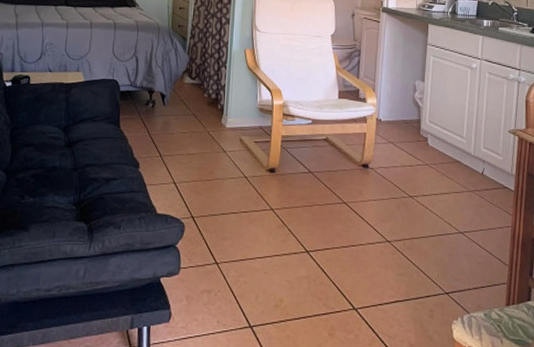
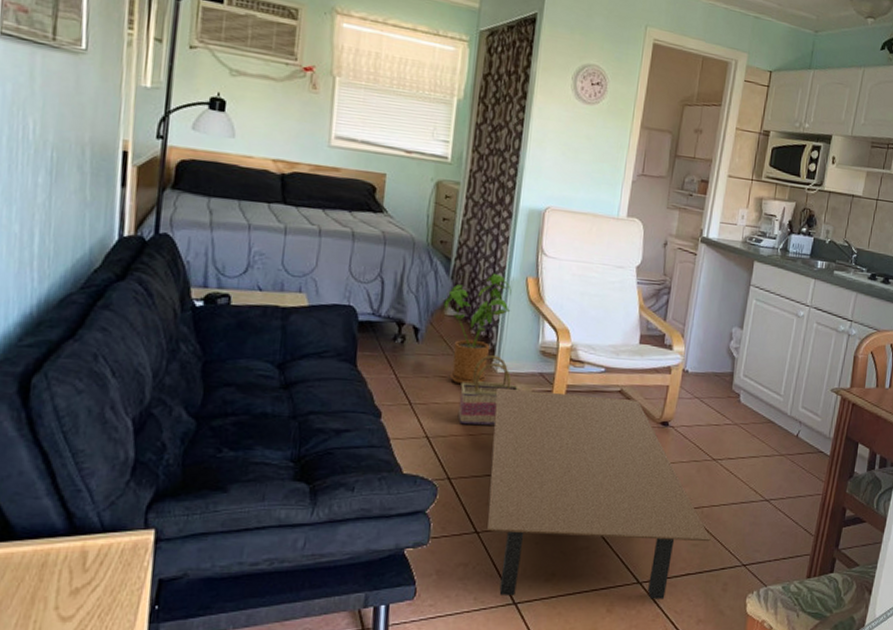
house plant: none [183,48,234,139] -> present [444,273,512,385]
basket: none [197,114,244,172] -> present [458,355,520,426]
coffee table: none [224,139,414,325] -> present [487,387,711,599]

